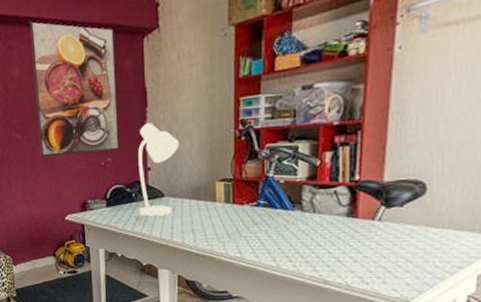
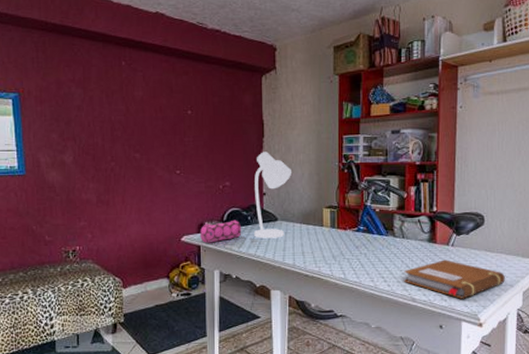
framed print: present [30,20,120,157] -> none [156,47,237,178]
pencil case: none [83,197,126,222] -> present [200,219,242,243]
notebook: none [314,237,452,282] -> present [404,260,505,299]

